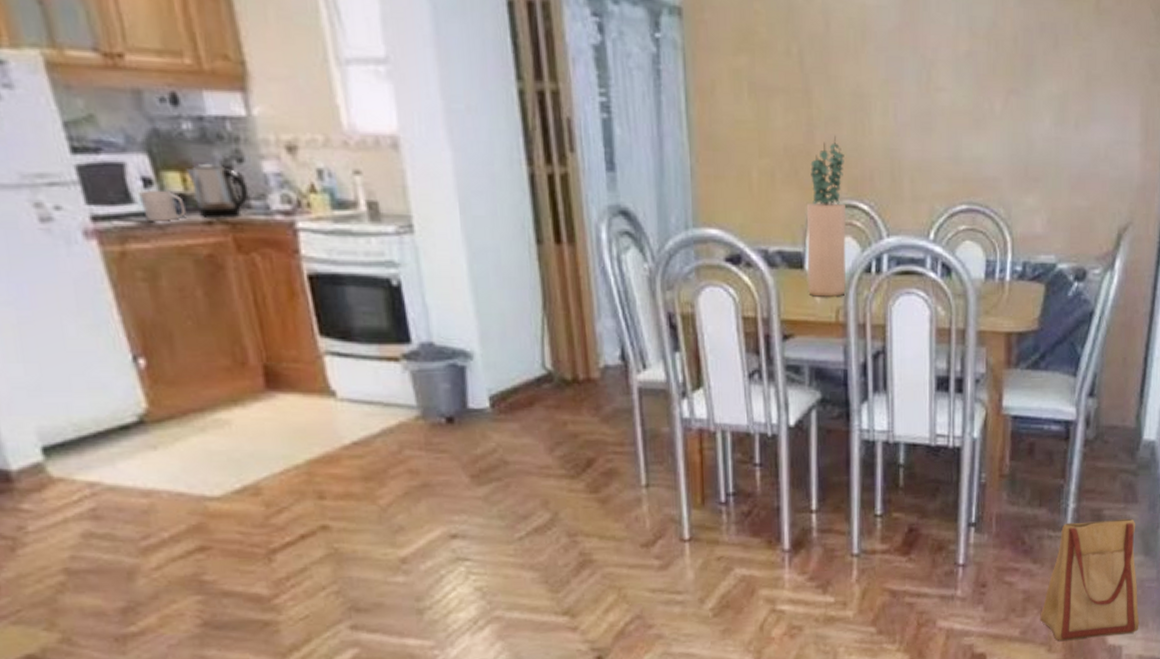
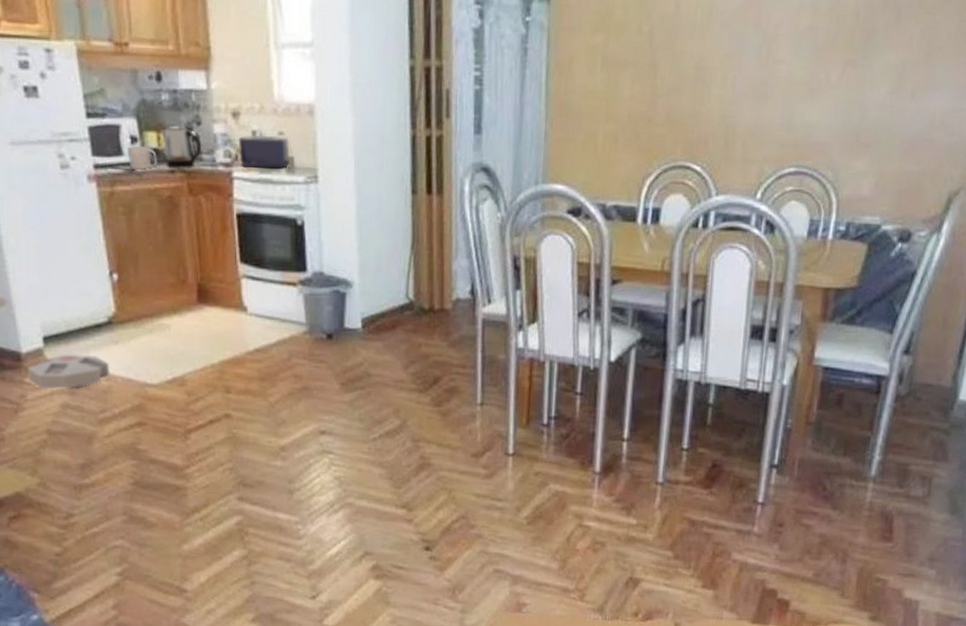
robot vacuum: none [22,466,150,516] -> present [27,354,110,390]
toaster: none [298,174,373,219] -> present [238,135,291,170]
vase: present [806,135,846,297] -> none [638,104,683,248]
shopping bag: present [1040,518,1140,641] -> none [835,474,943,590]

